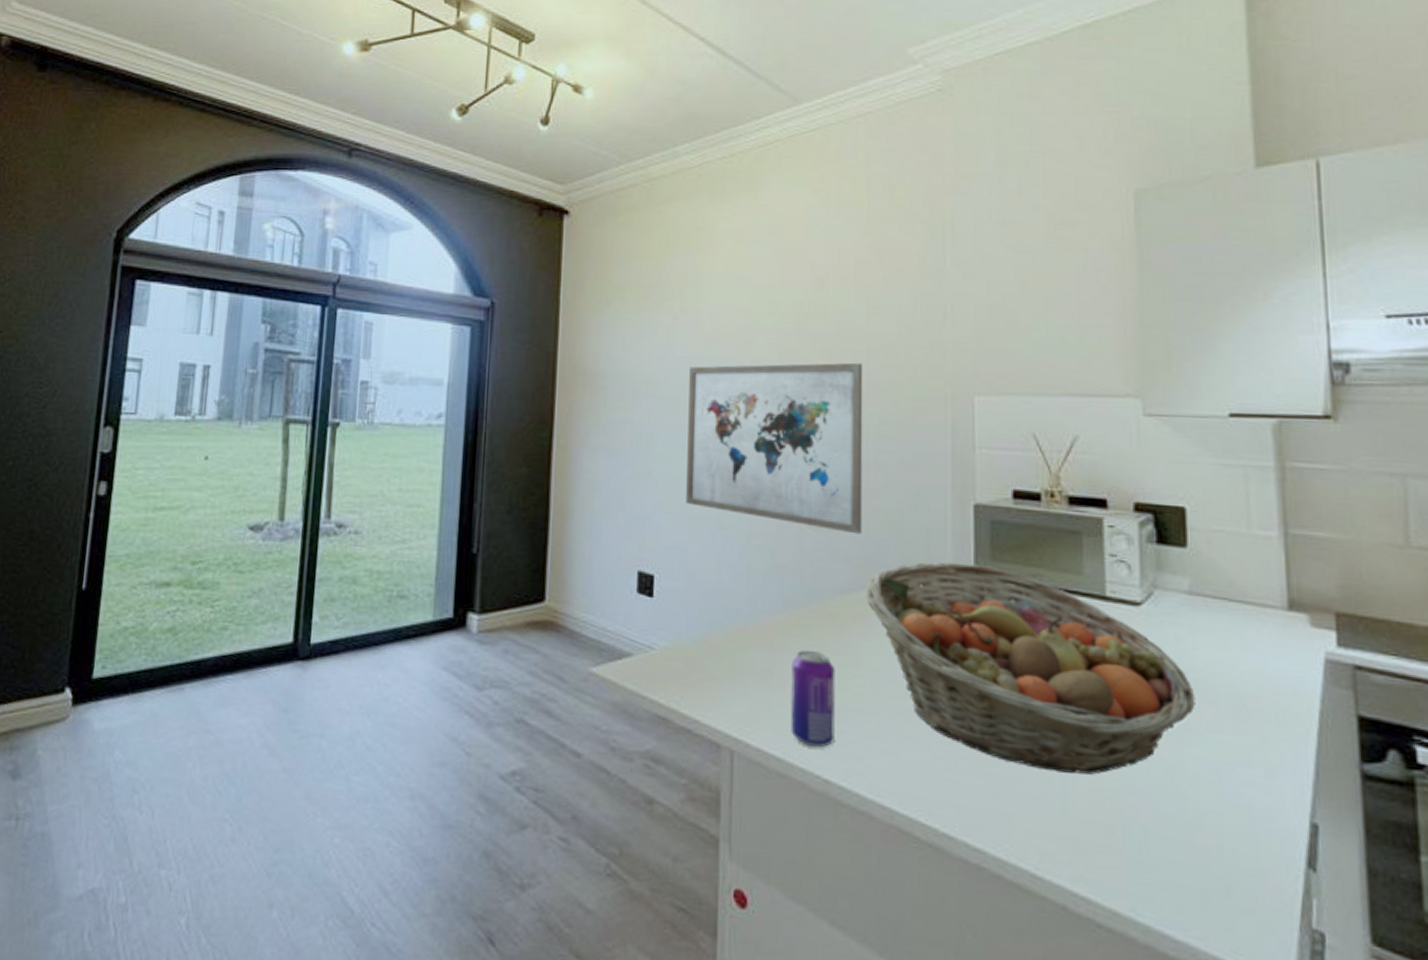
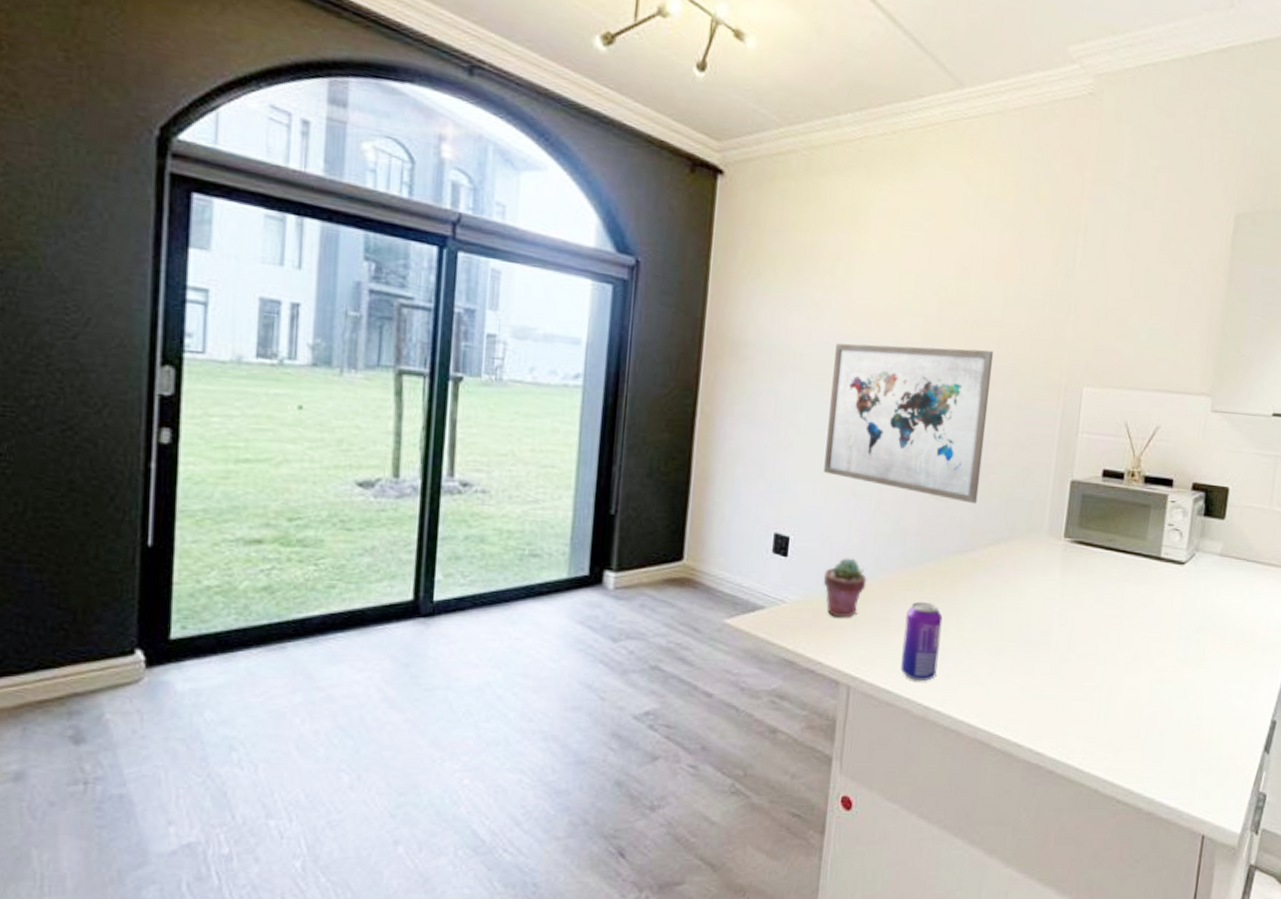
potted succulent: none [694,598,743,669] -> present [823,558,867,618]
fruit basket: present [865,561,1196,775] -> none [974,528,1212,693]

